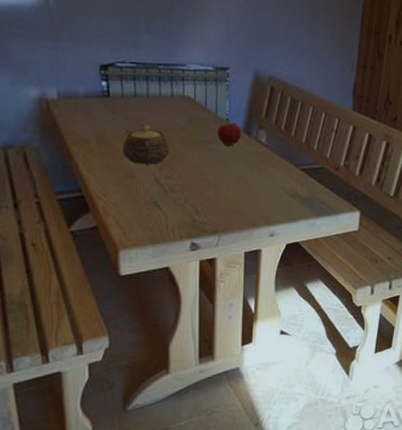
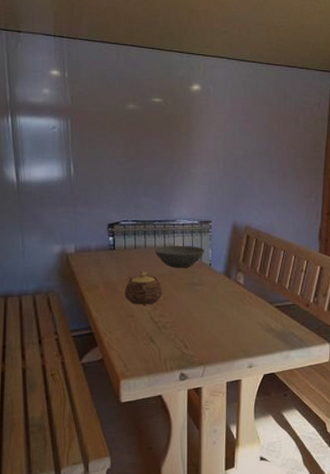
bowl: none [159,95,220,122] -> present [154,245,204,268]
fruit: present [216,120,242,146] -> none [201,265,223,288]

